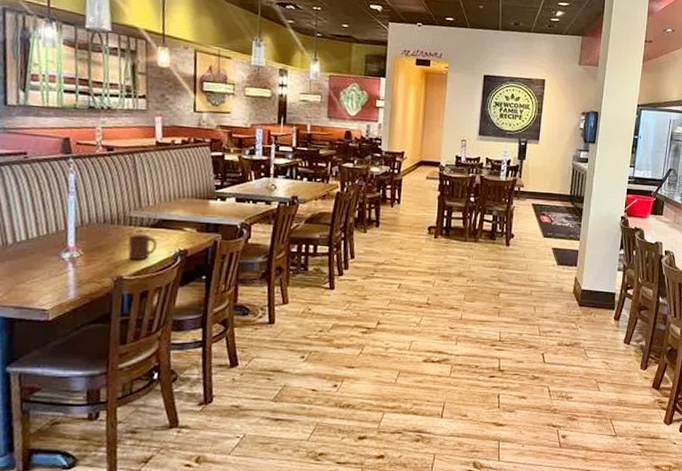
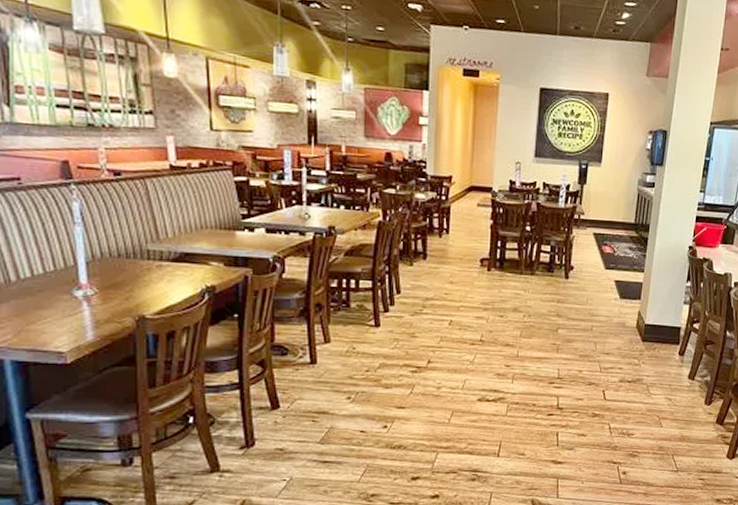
cup: present [127,233,158,260] -> none [147,268,182,298]

